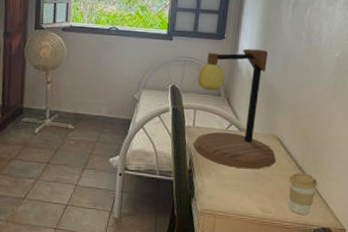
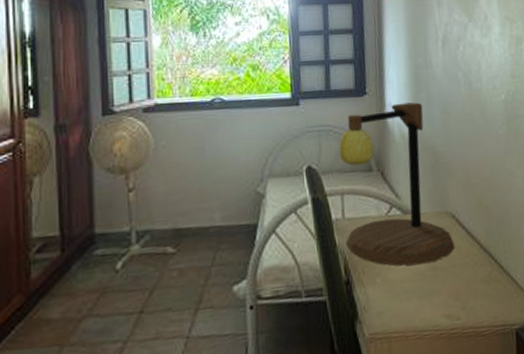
coffee cup: present [288,173,318,215] -> none [474,255,510,313]

